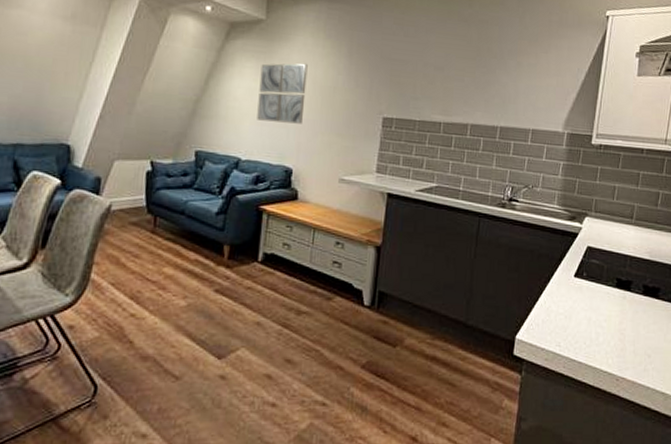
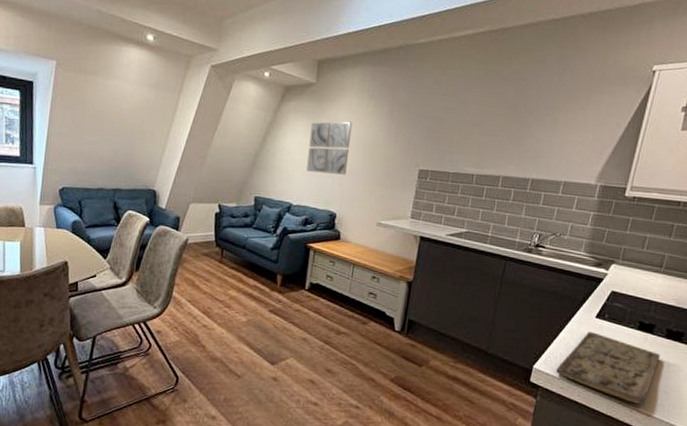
cutting board: none [539,293,640,372] -> present [556,332,660,405]

